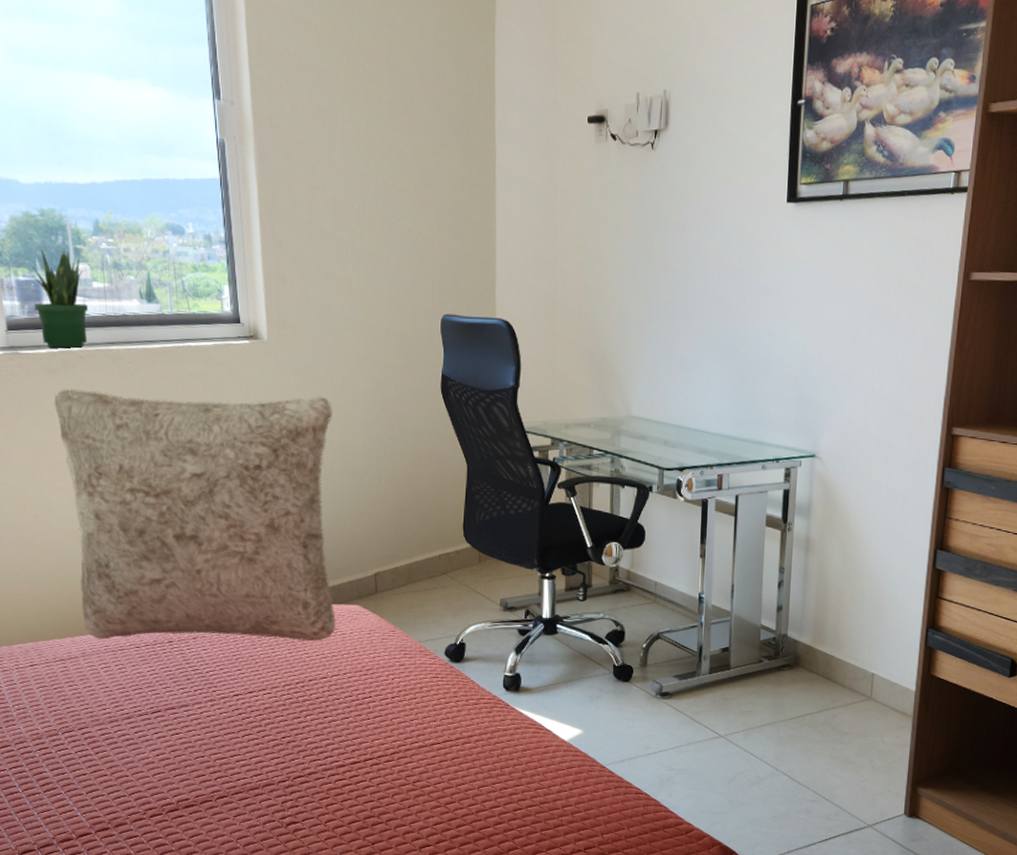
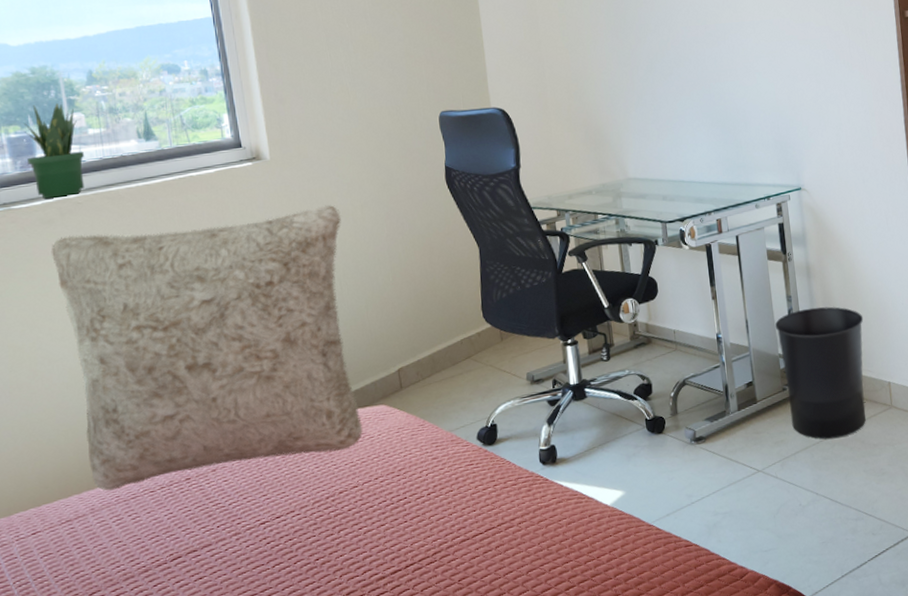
waste bin: none [761,583,858,719] -> present [775,306,866,439]

